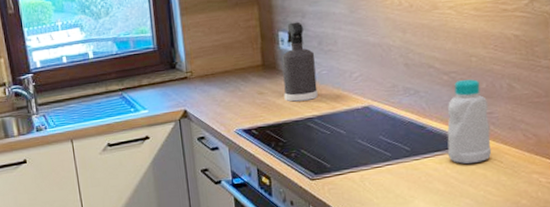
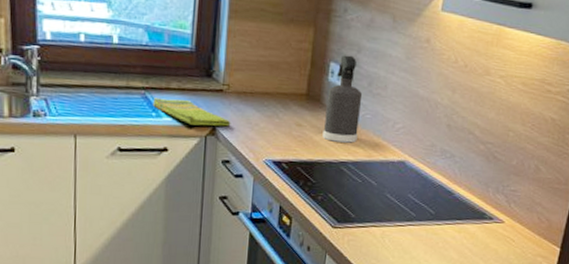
dish towel: none [130,92,200,113] -> present [153,97,231,126]
bottle: present [447,79,492,164] -> none [467,153,514,237]

